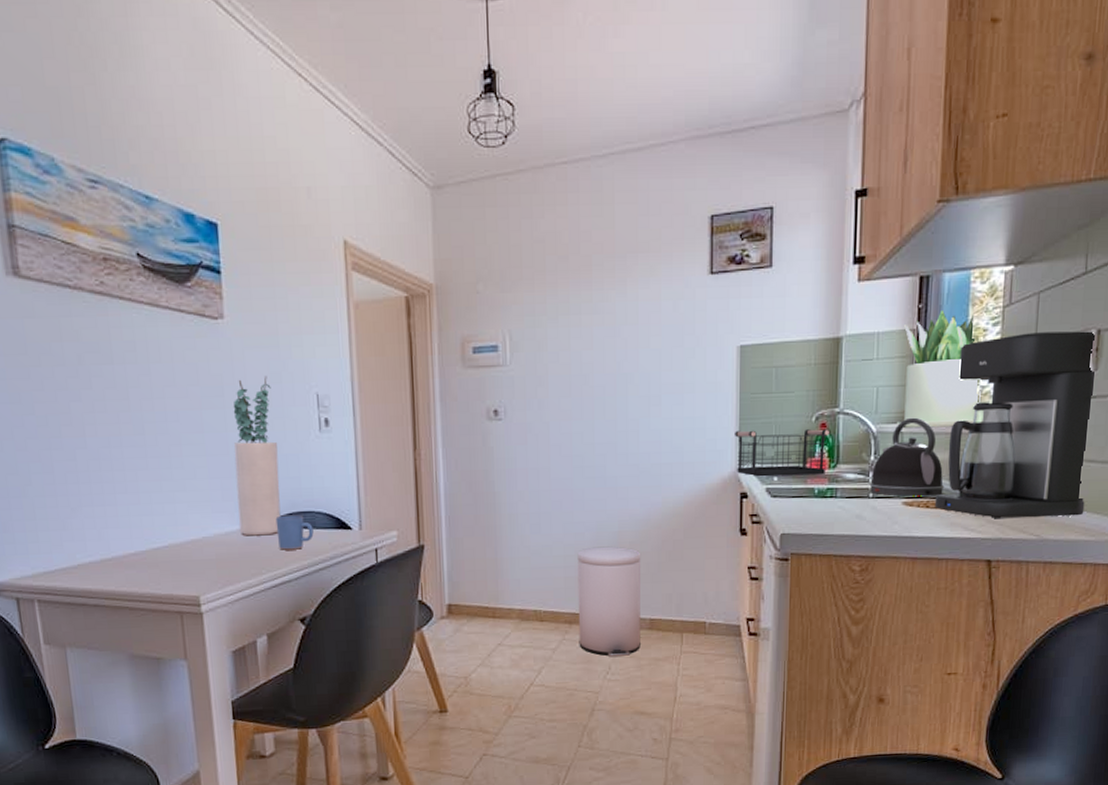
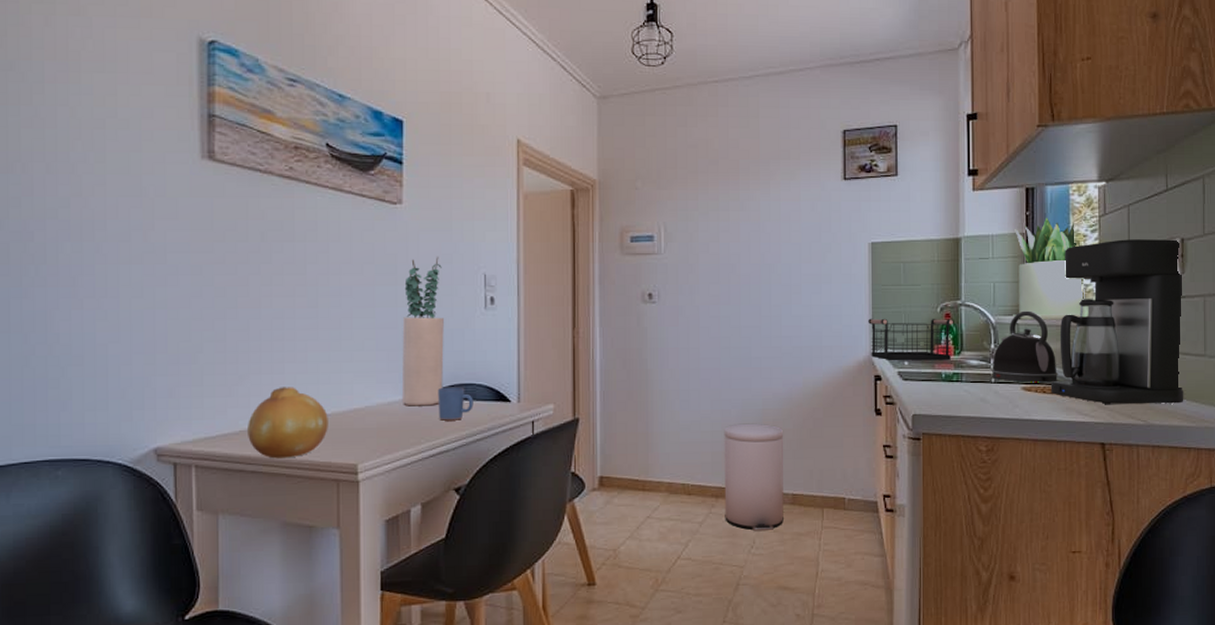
fruit: none [84,518,167,592] -> present [246,387,328,459]

